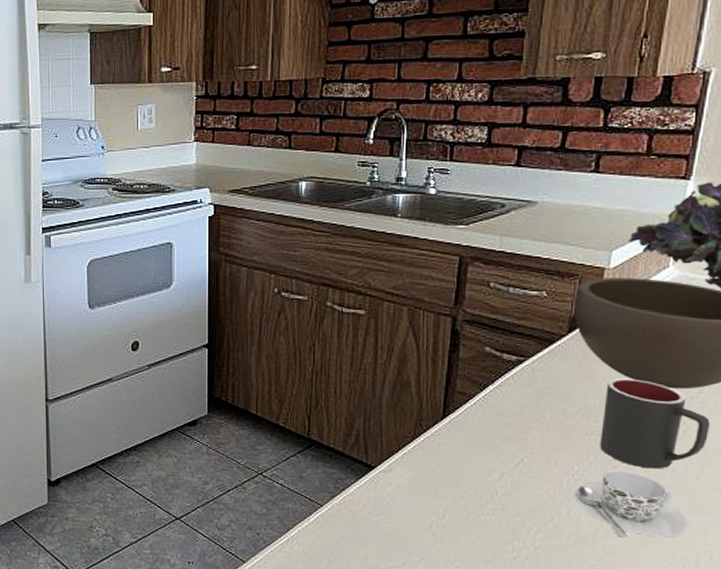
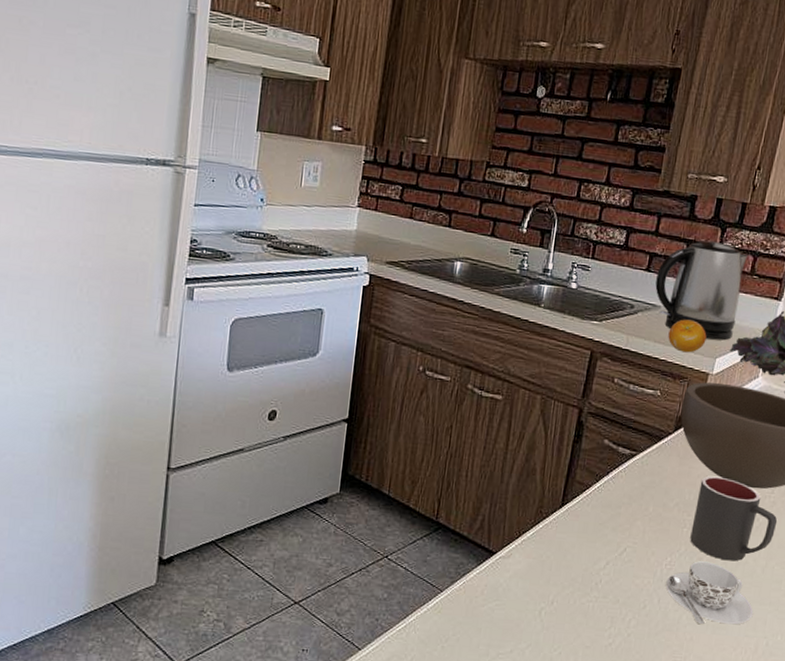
kettle: none [528,125,641,231] -> present [655,240,748,341]
fruit: none [550,212,598,248] -> present [668,319,707,353]

